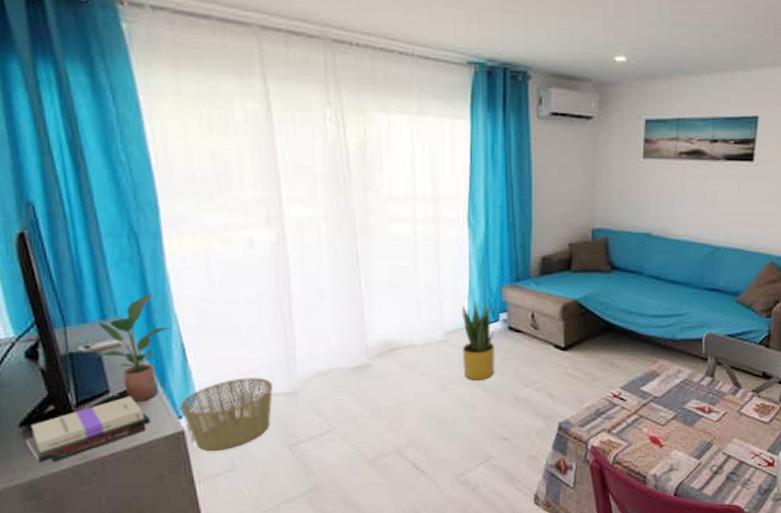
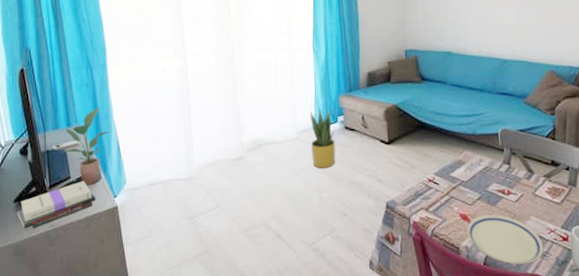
basket: present [181,377,273,451] -> none [116,167,177,222]
plate: none [656,436,746,495] -> present [466,214,544,265]

